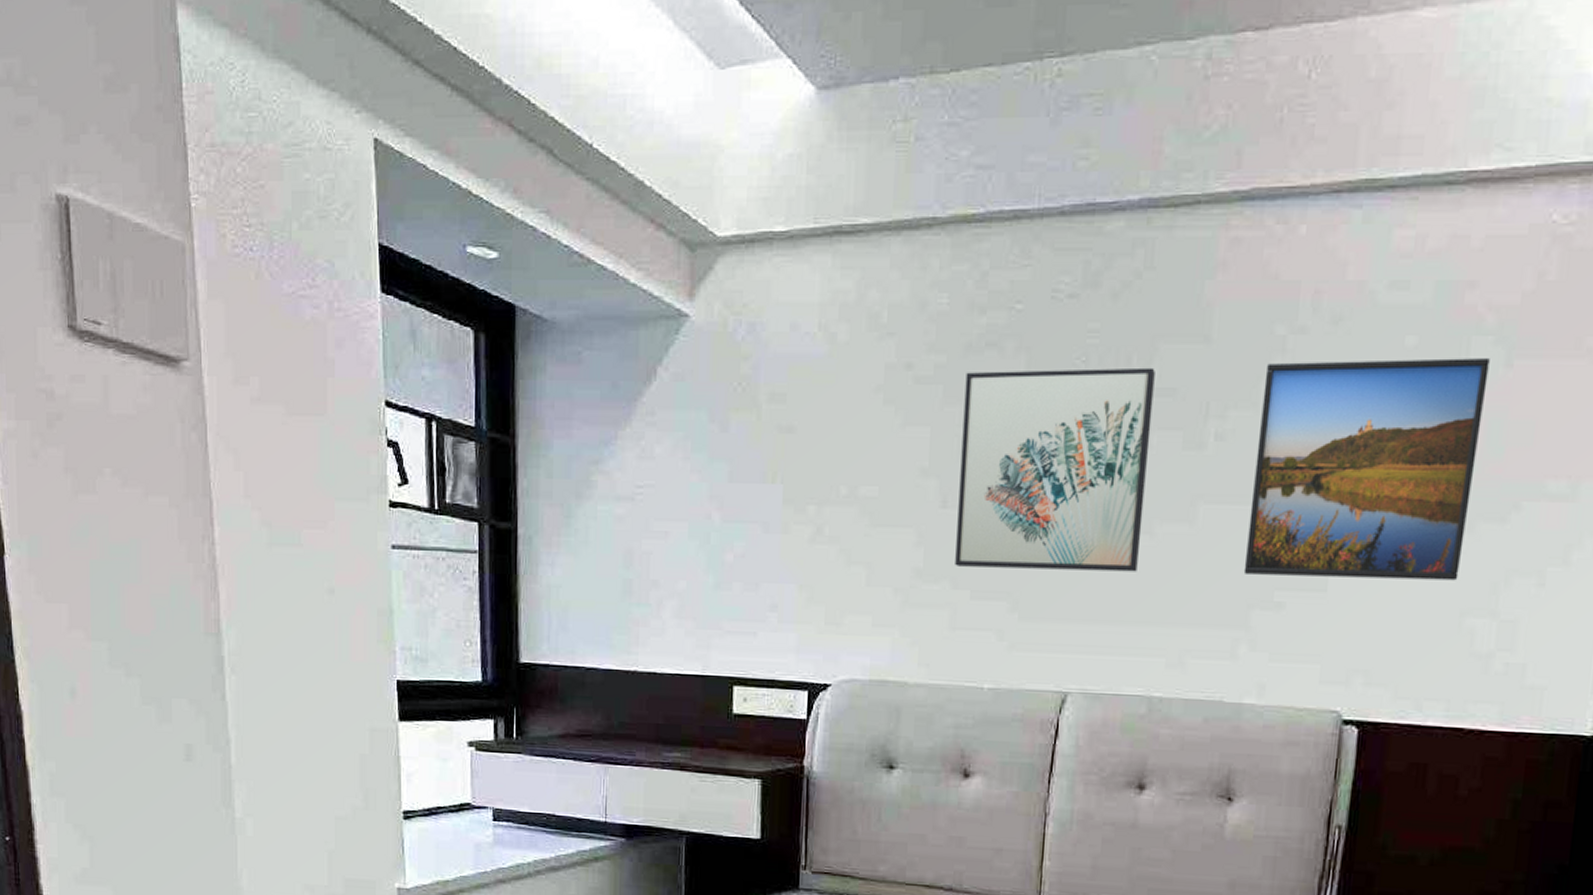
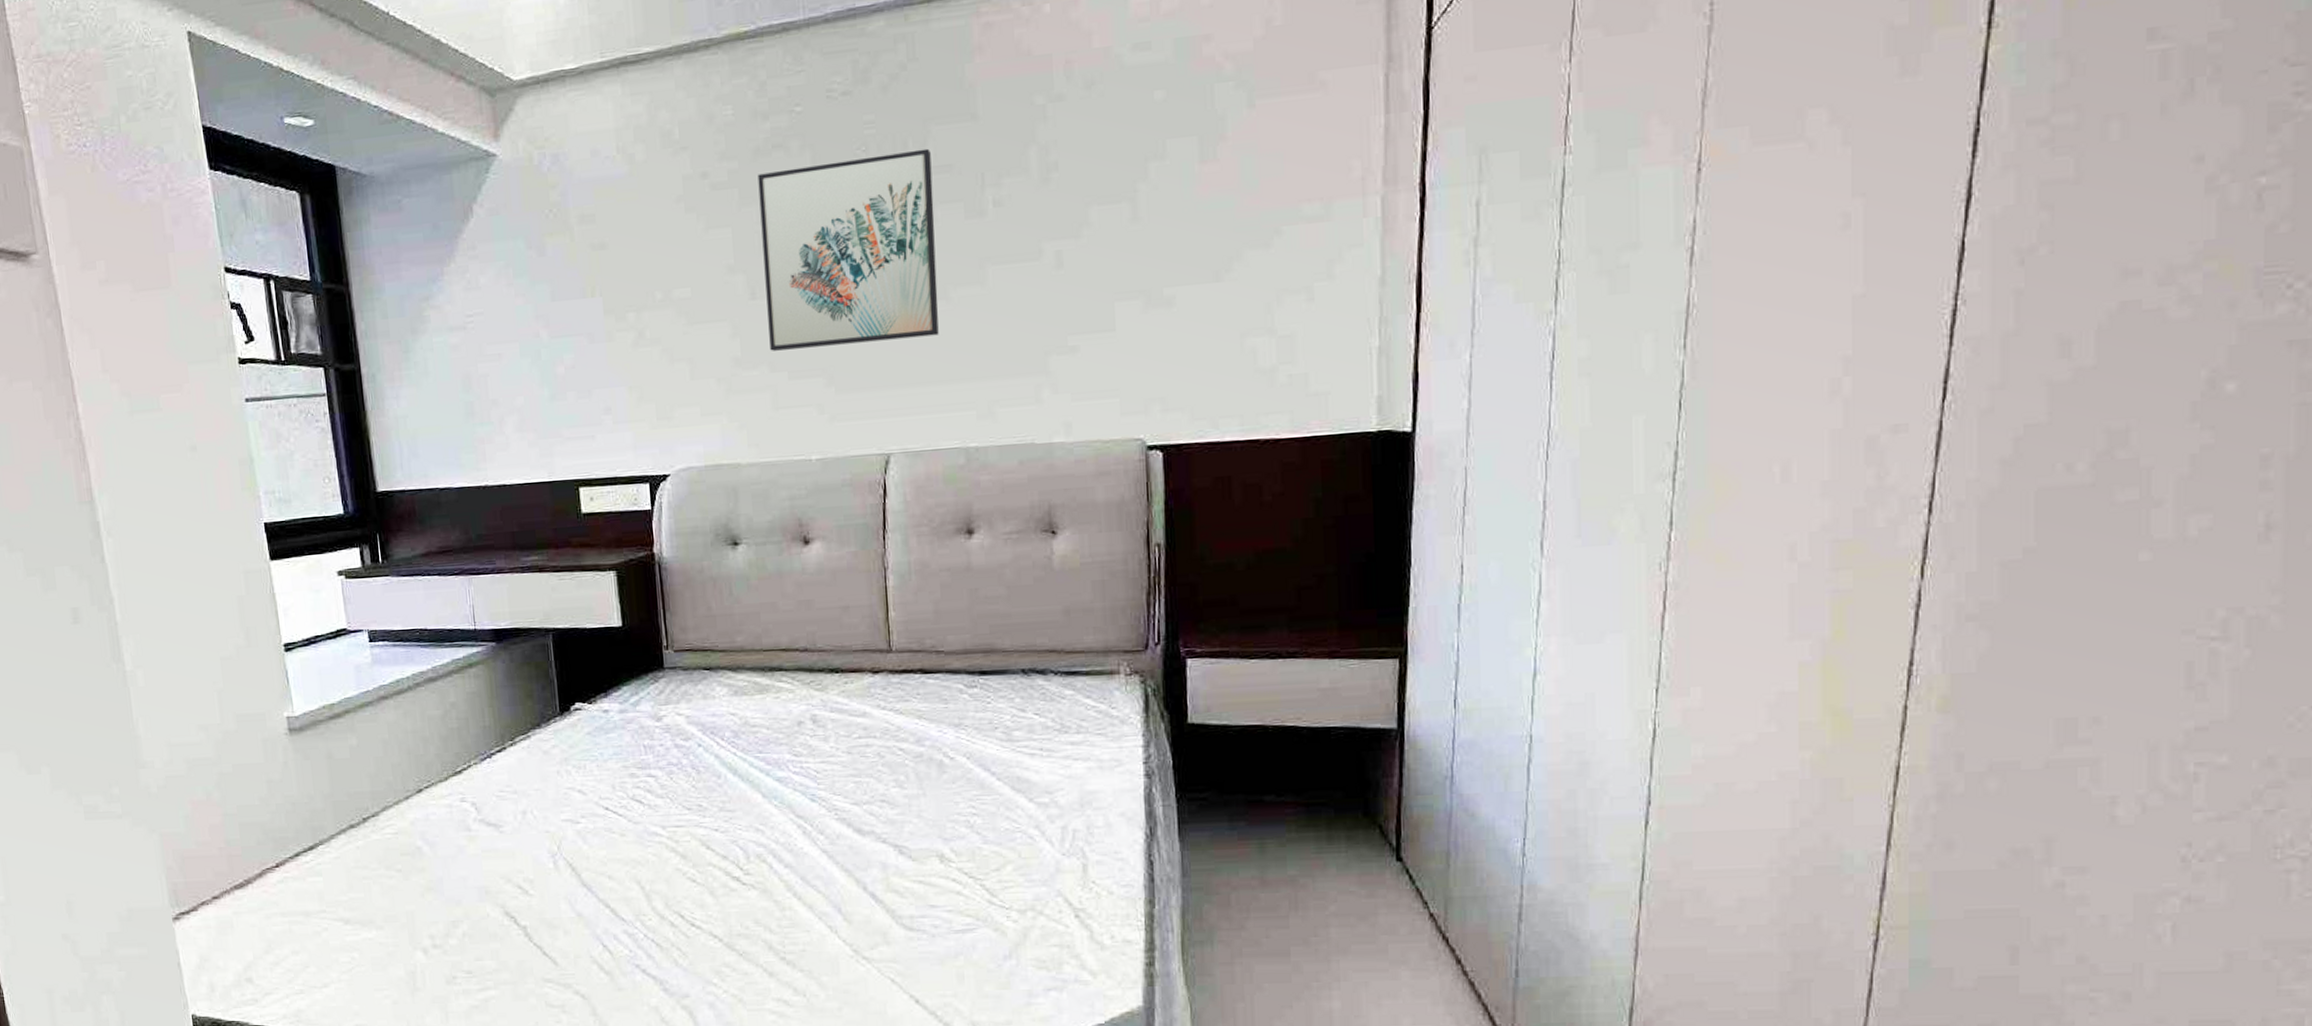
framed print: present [1243,358,1490,581] -> none [1031,102,1235,324]

